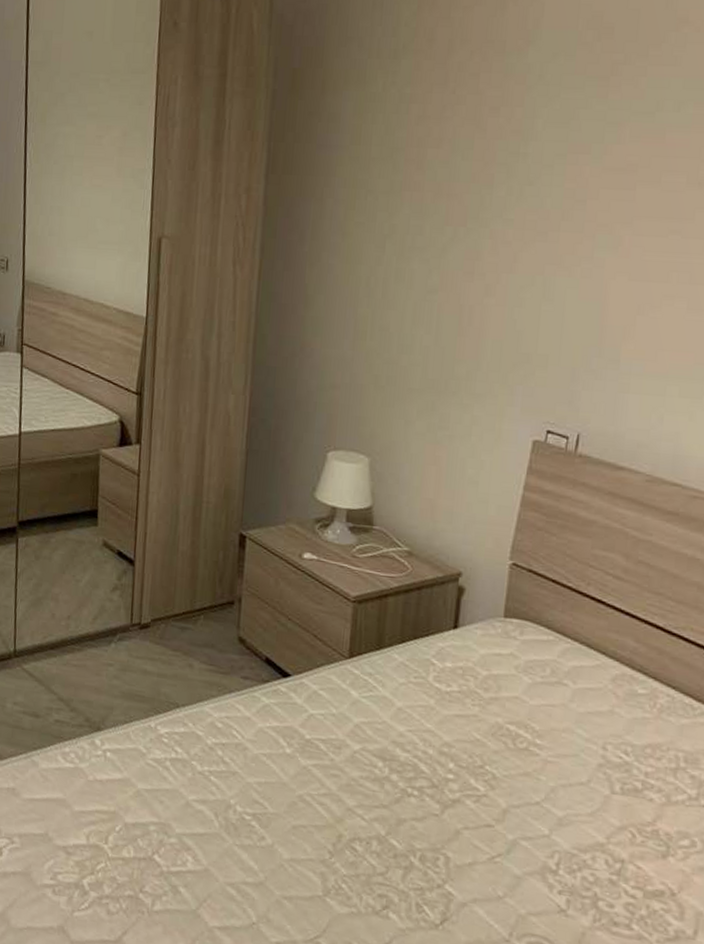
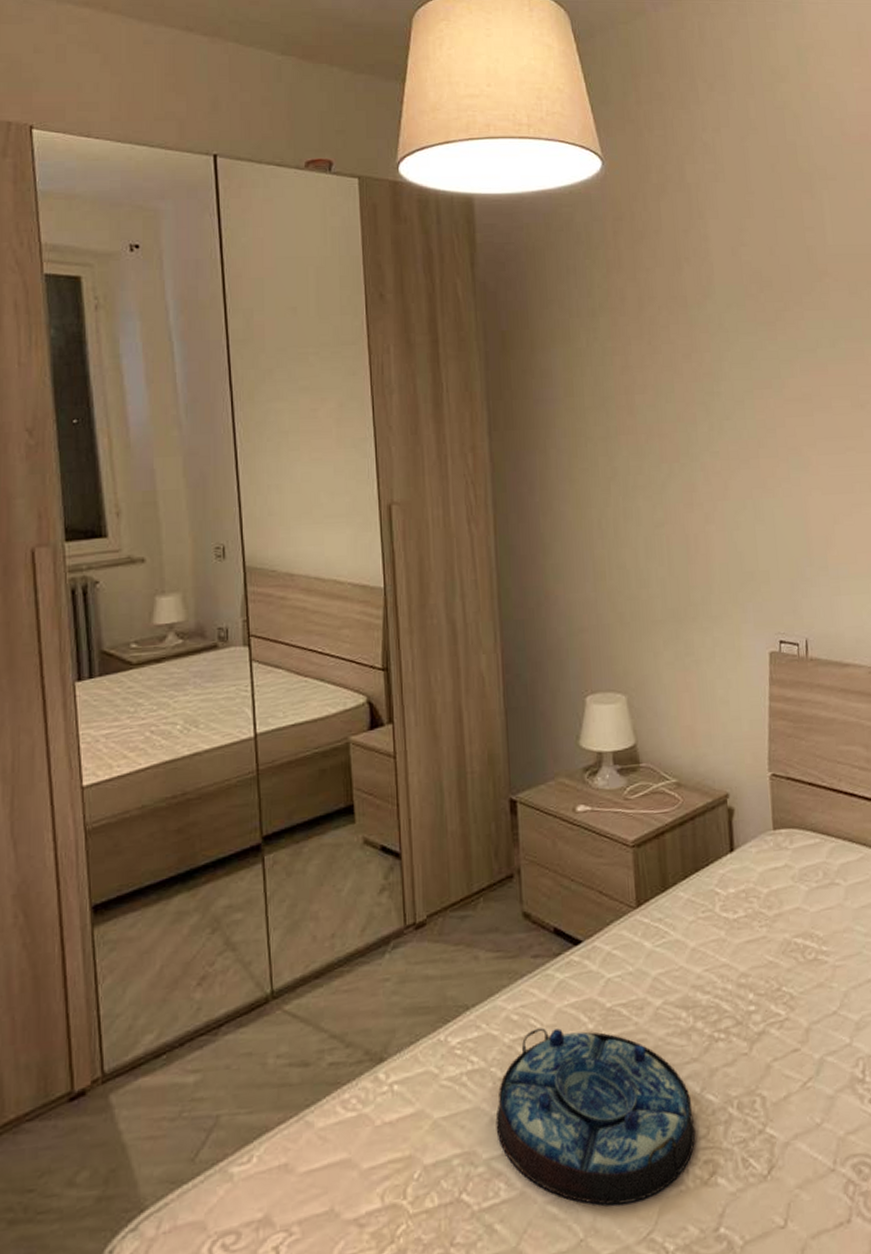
serving tray: none [190,739,376,909] -> present [495,1027,696,1205]

